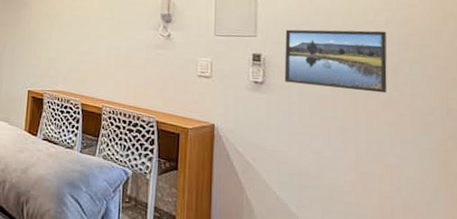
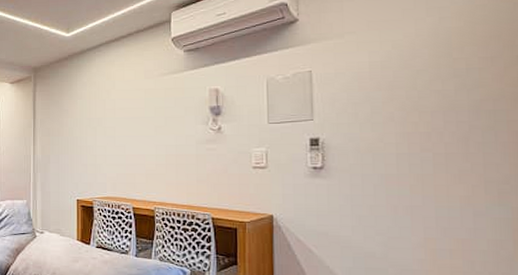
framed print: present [284,29,387,94] -> none [344,100,458,166]

